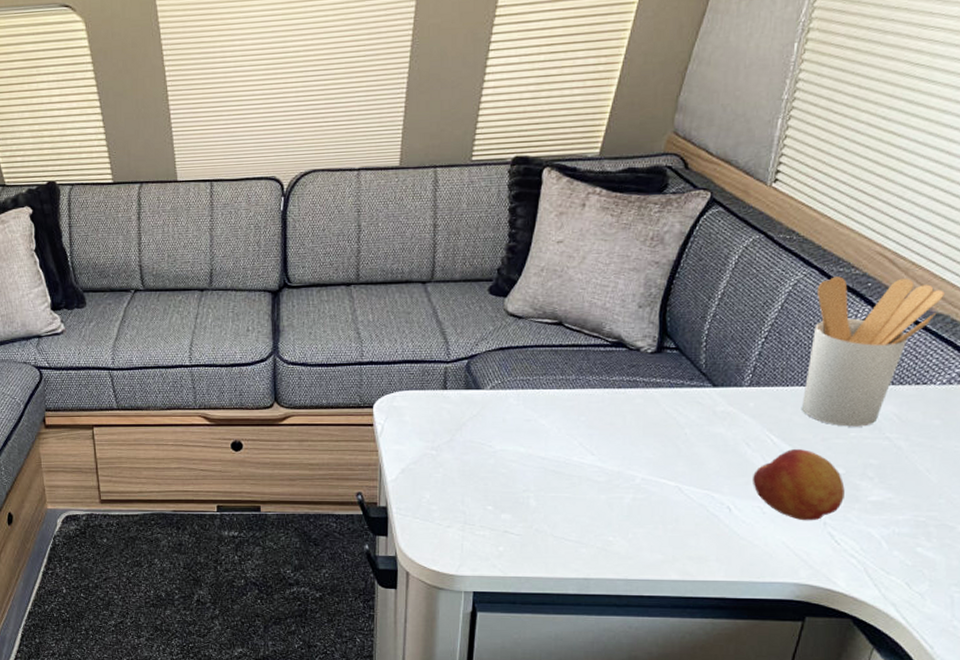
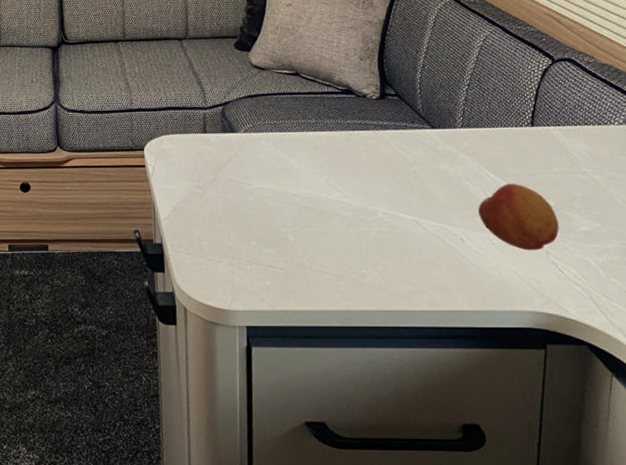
utensil holder: present [802,276,944,427] -> none [502,33,606,163]

